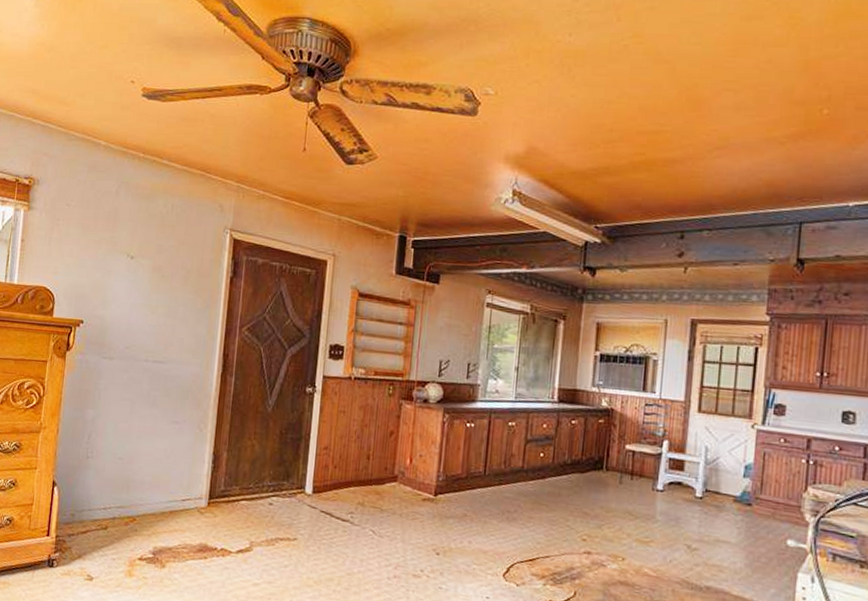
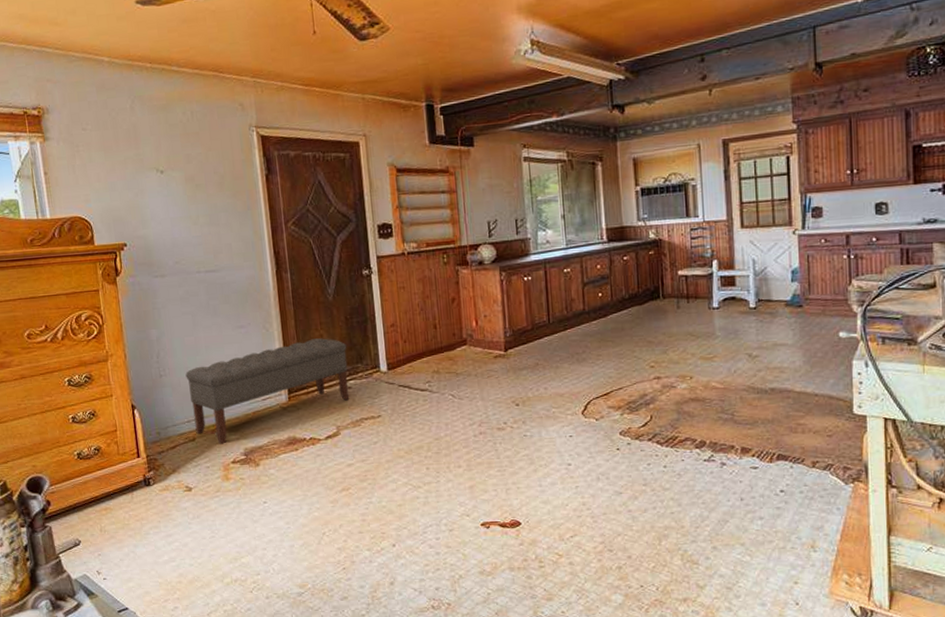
bench: none [109,447,277,539] -> present [185,338,350,444]

